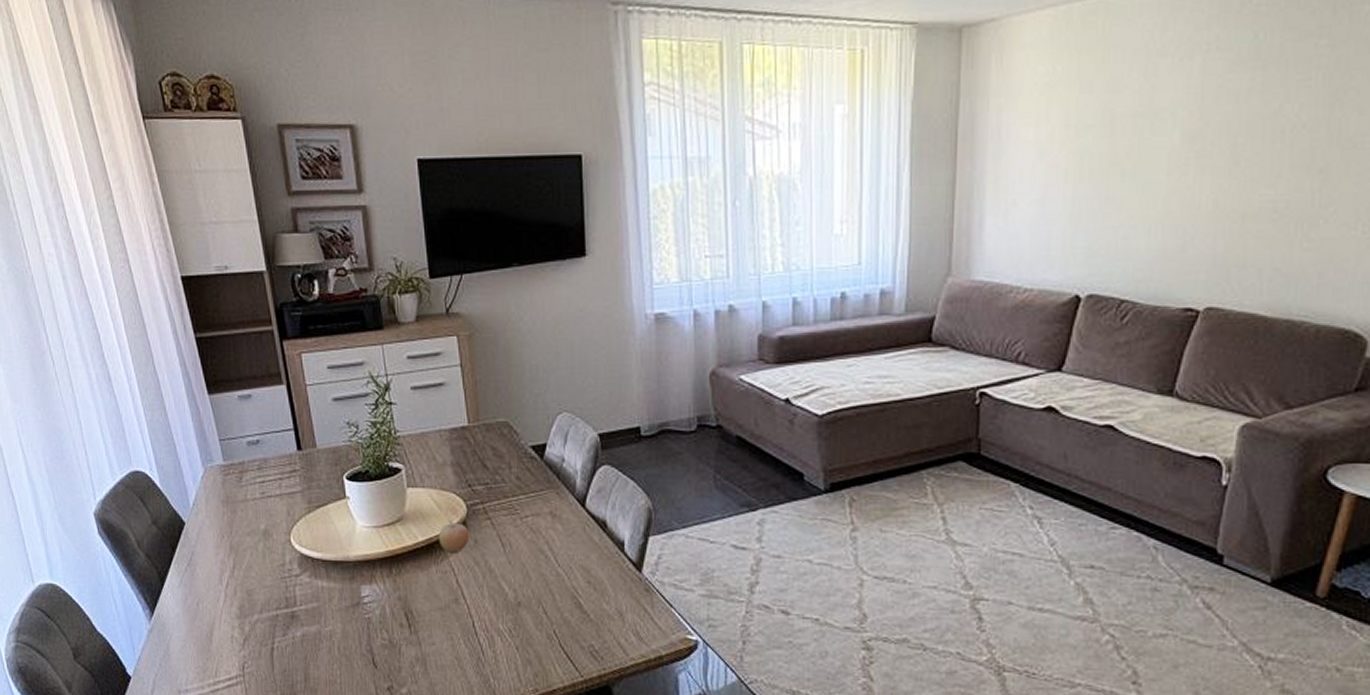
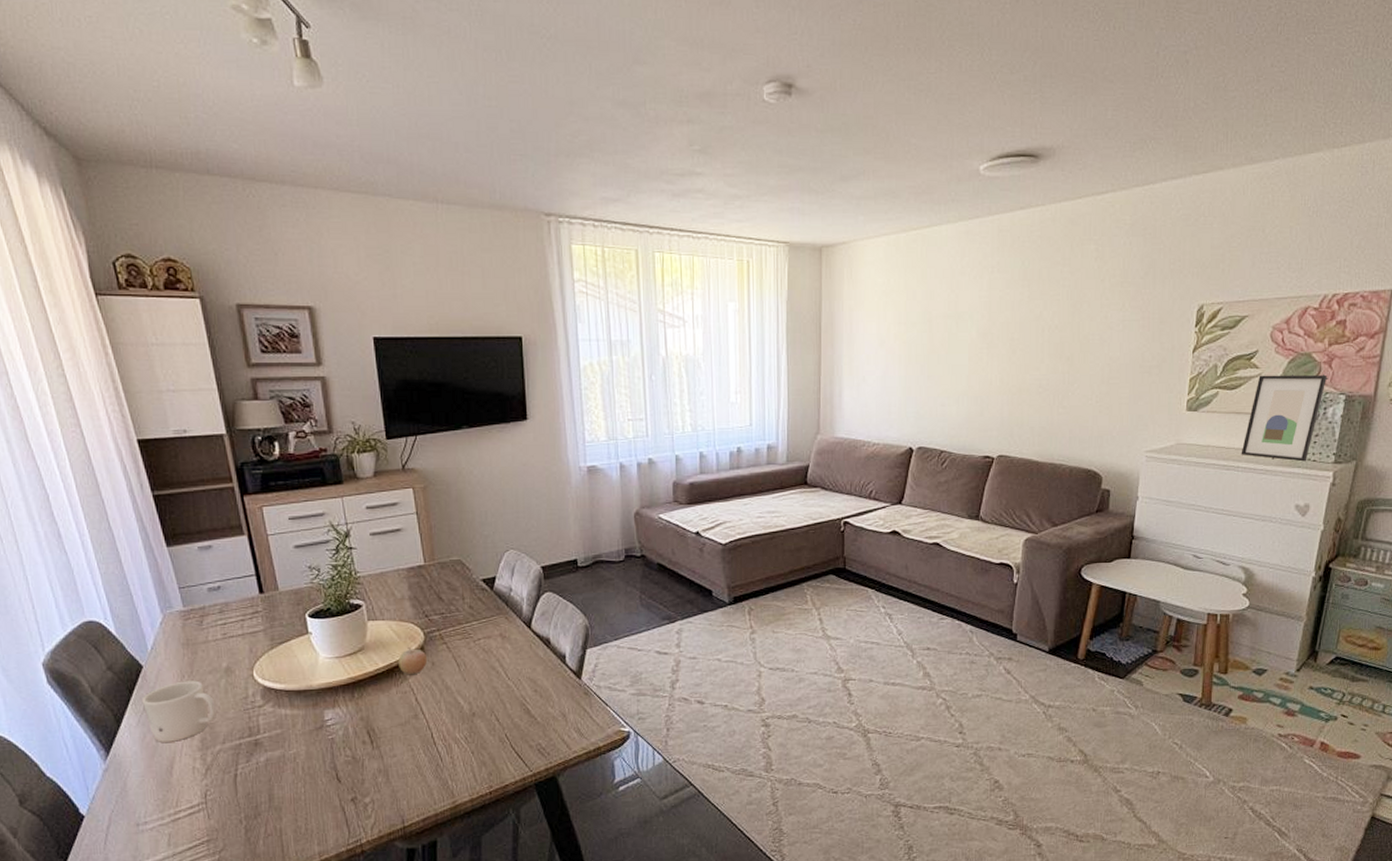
mug: none [183,541,256,607] -> present [141,680,218,742]

